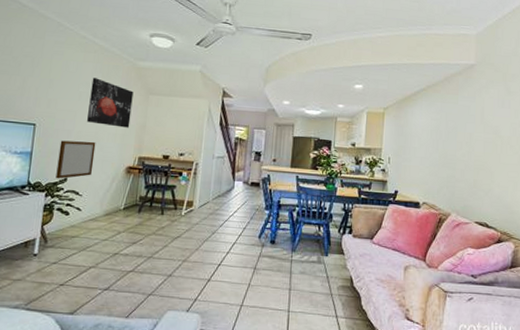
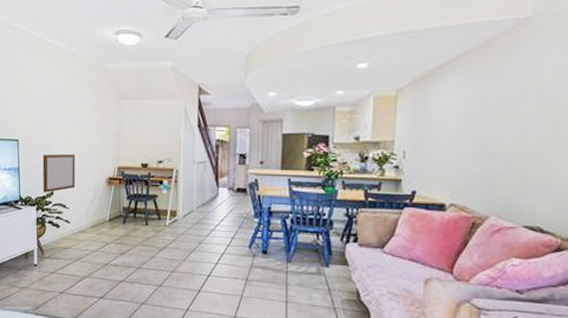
wall art: present [87,78,134,128] -> none [64,87,106,137]

